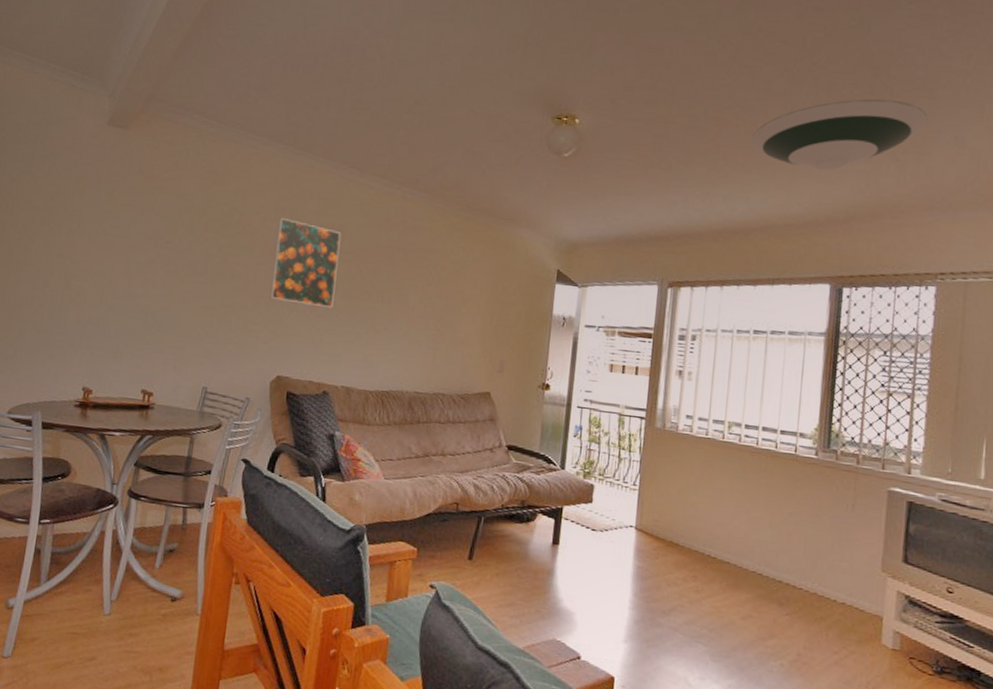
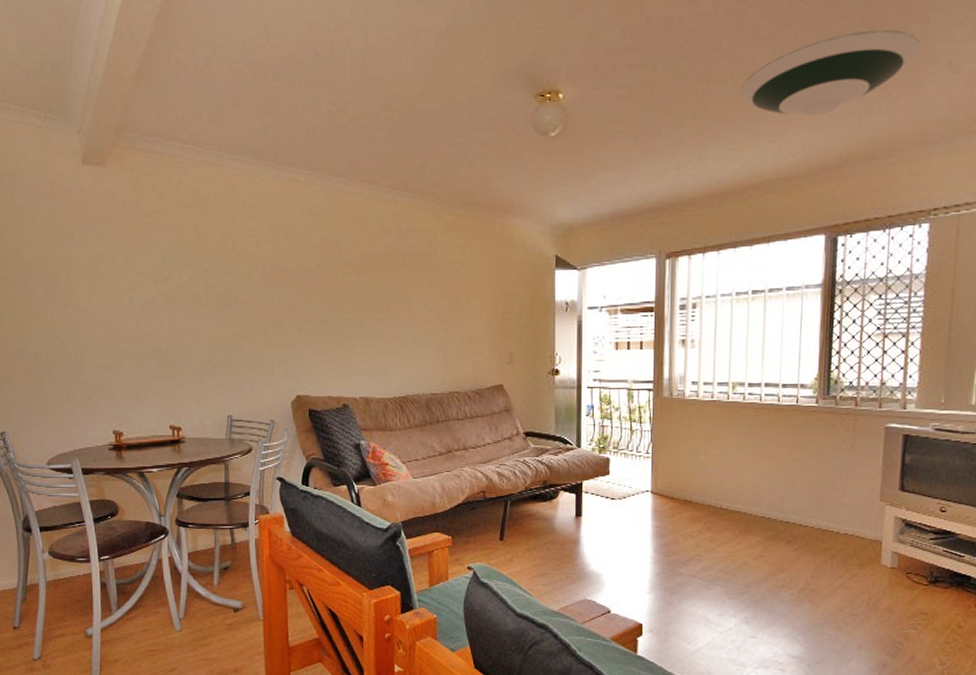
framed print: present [269,218,342,309] -> none [273,239,340,324]

